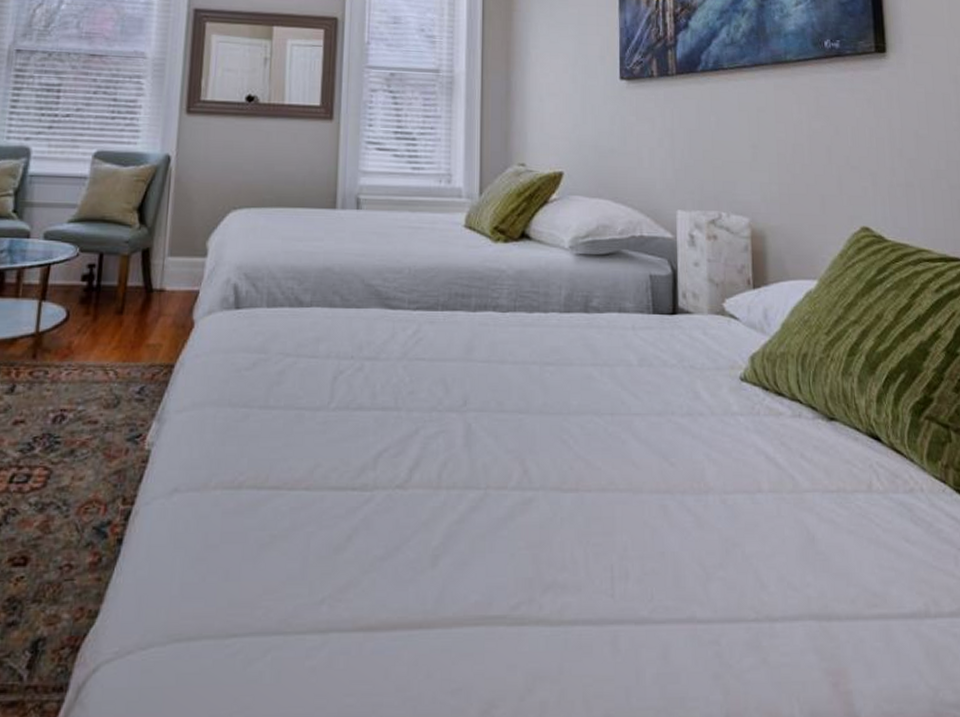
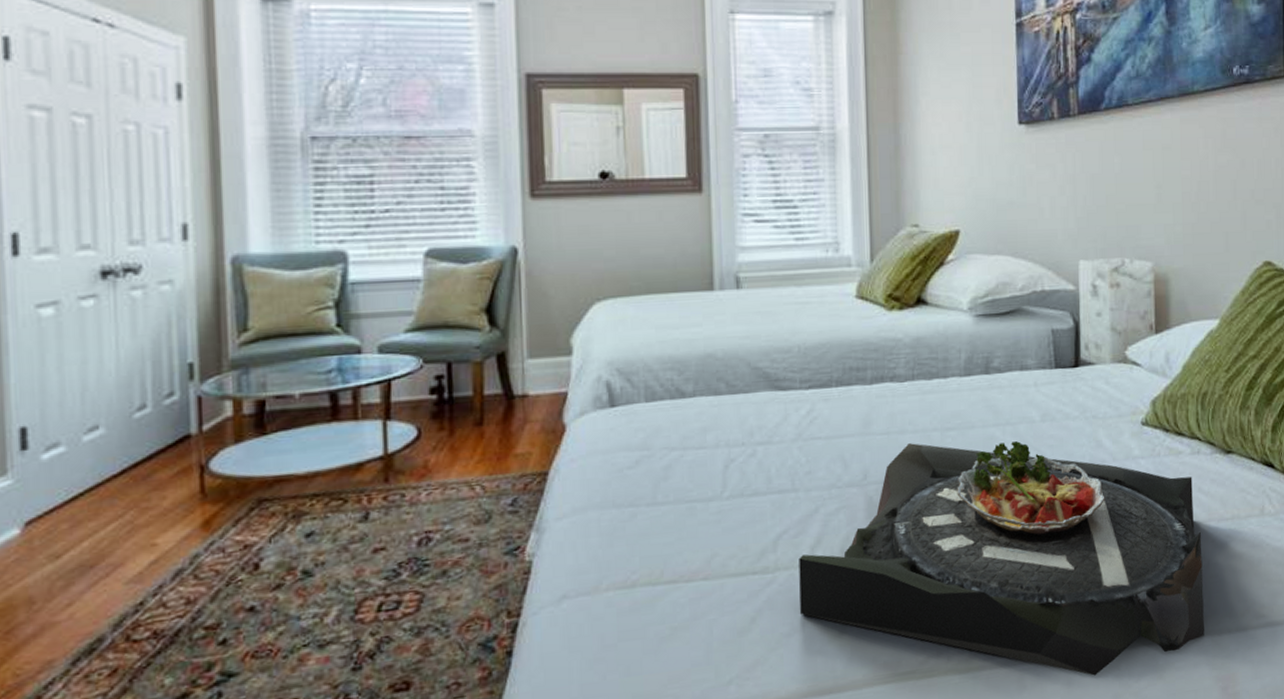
serving tray: none [395,374,811,649] -> present [799,441,1204,676]

